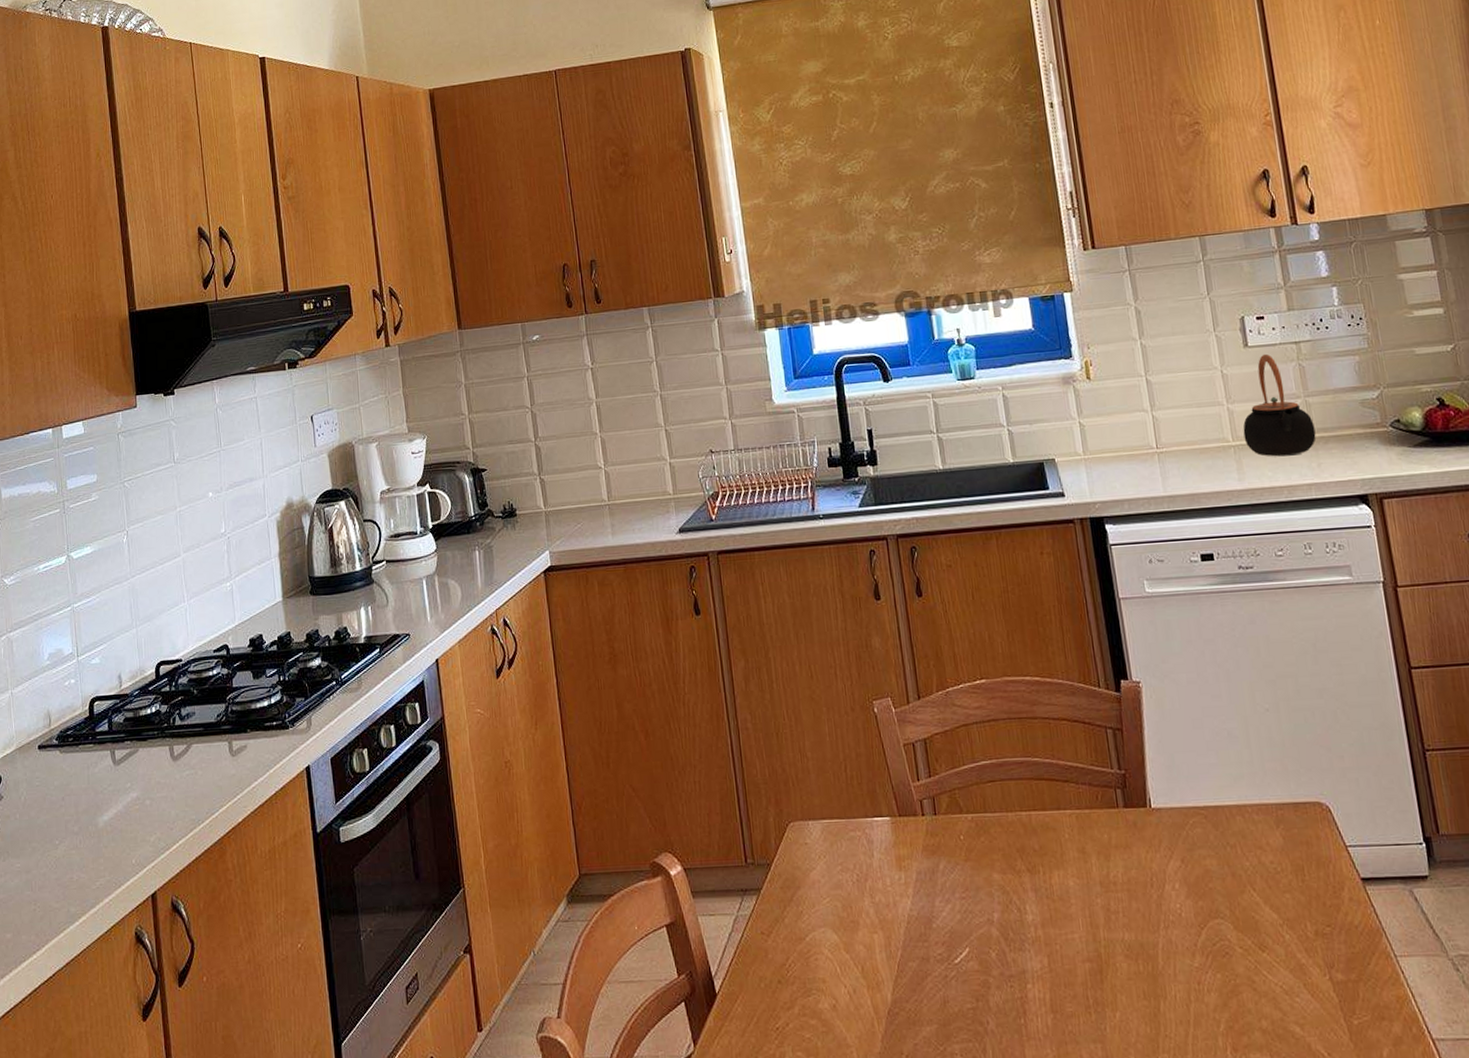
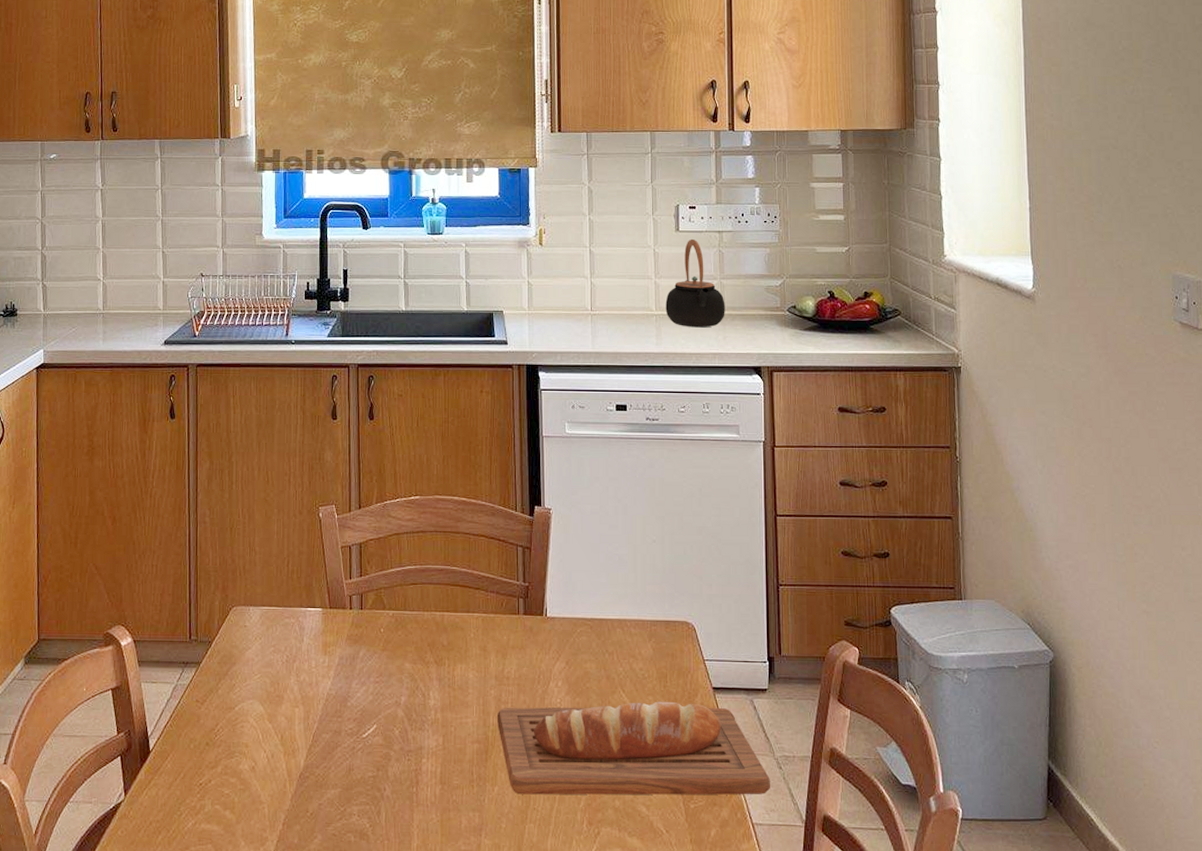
bread loaf: none [1108,898,1449,1020] -> present [497,701,770,795]

